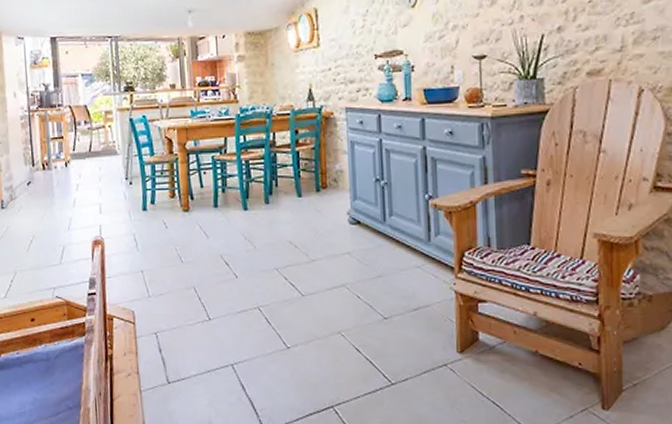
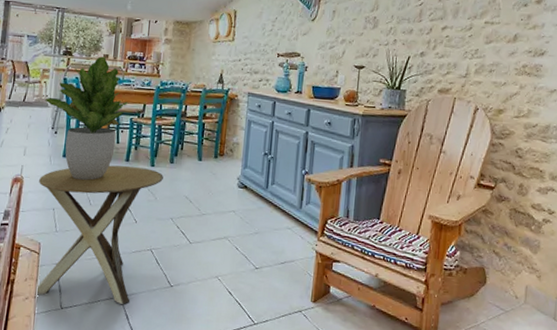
potted plant: none [113,87,207,234] -> present [45,56,129,180]
side table: none [121,212,260,373] -> present [37,165,163,304]

